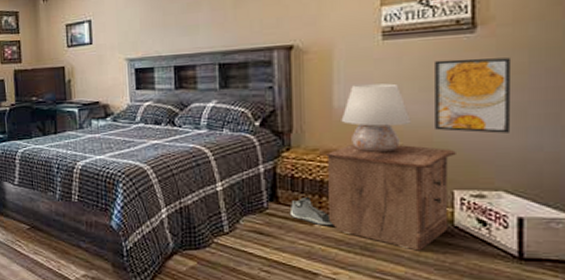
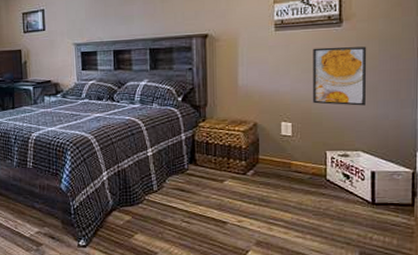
sneaker: present [289,196,334,226] -> none [205,159,239,183]
nightstand: present [326,143,456,251] -> none [233,115,328,201]
table lamp: present [341,83,411,153] -> none [244,66,296,123]

